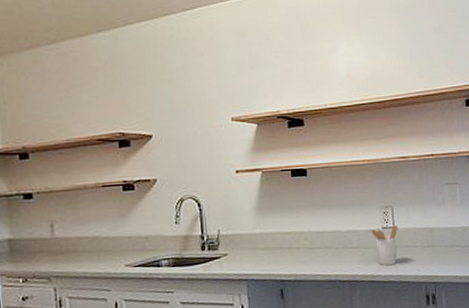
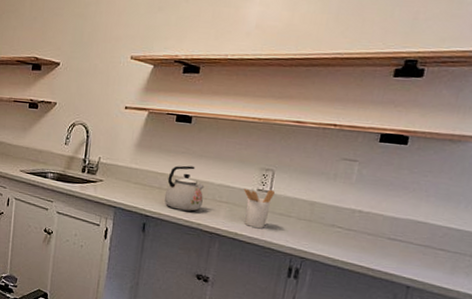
kettle: none [296,218,335,266] -> present [164,165,205,212]

